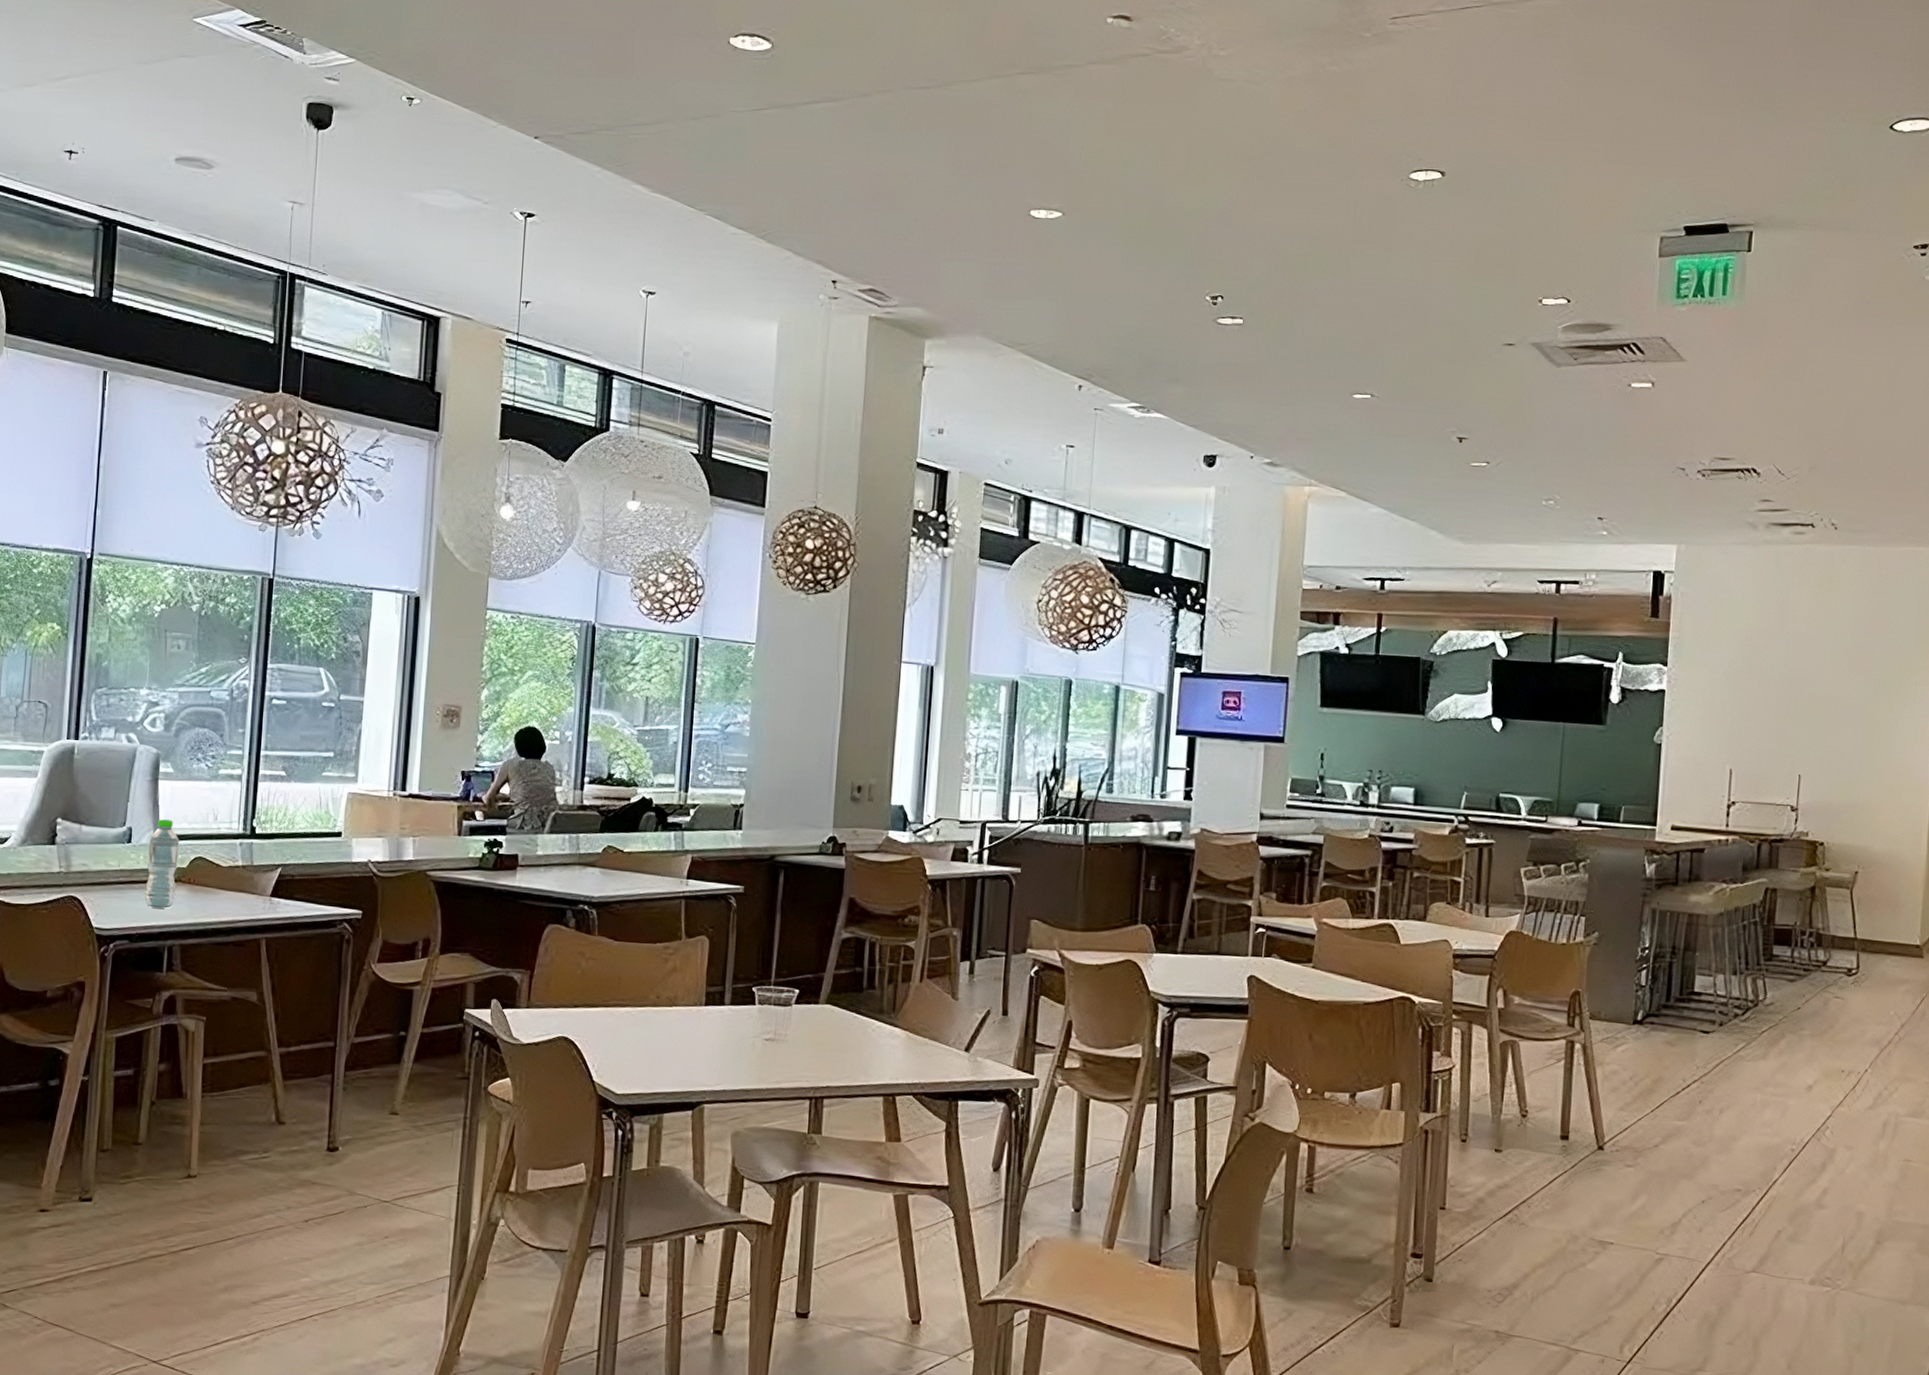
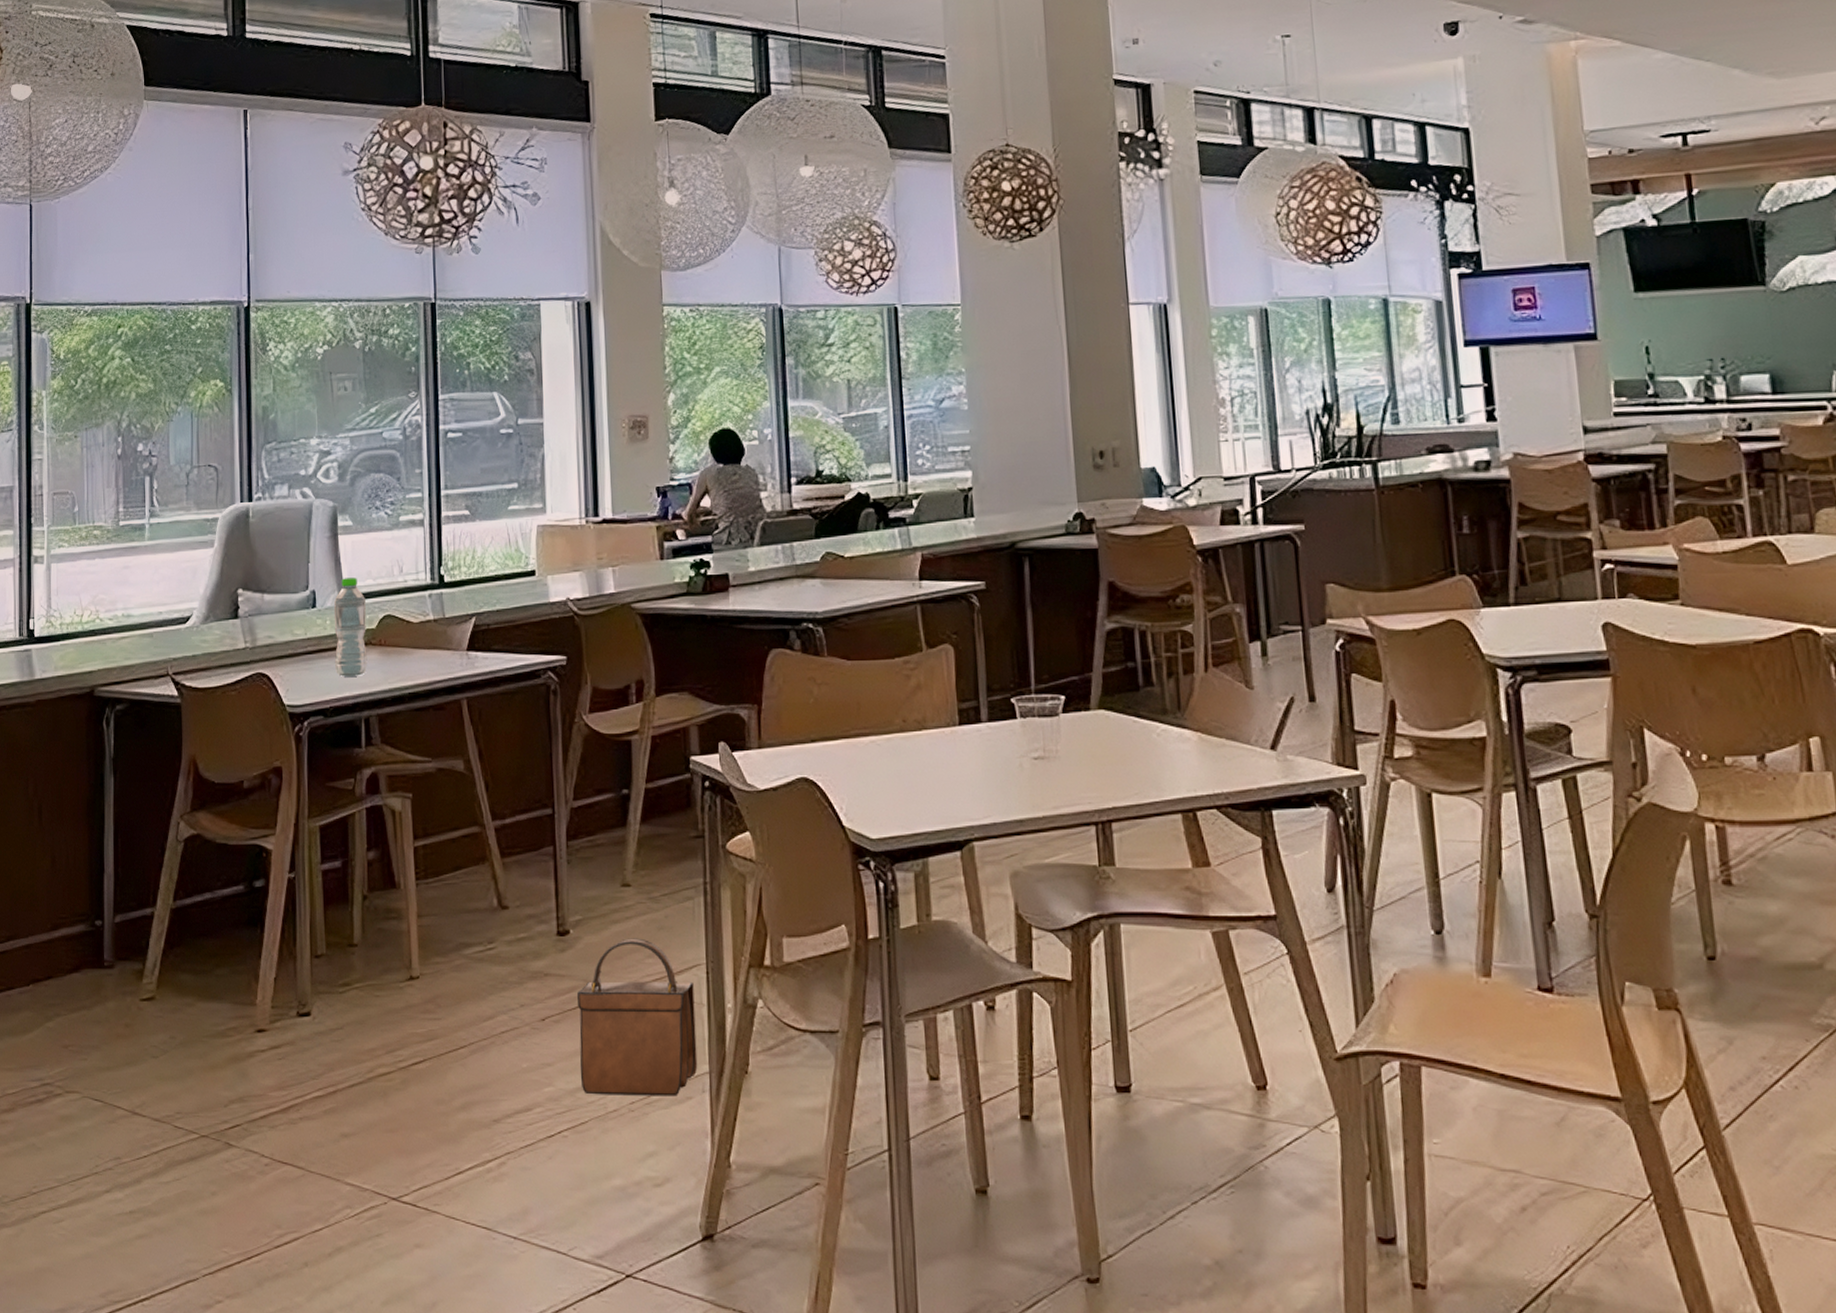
handbag: none [334,1158,445,1294] -> present [577,938,698,1097]

